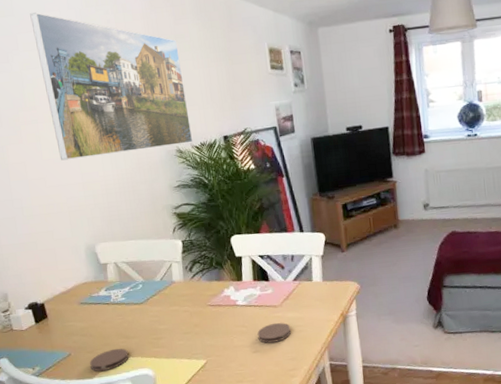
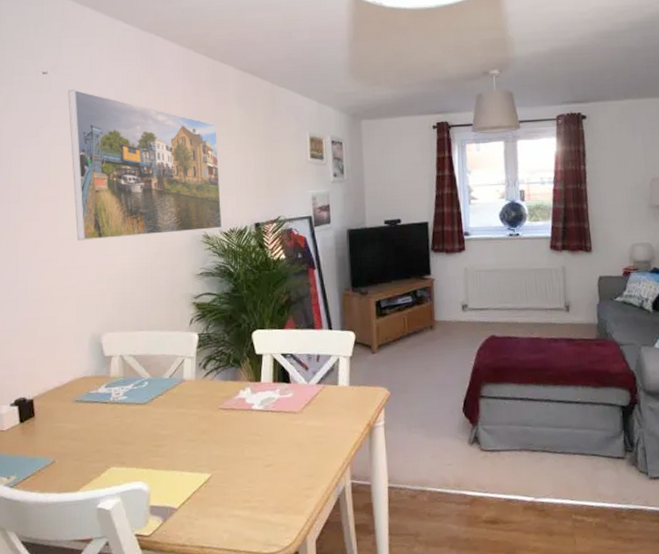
coaster: present [90,348,129,372] -> none [76,456,122,484]
coaster: present [257,323,292,343] -> none [272,432,311,456]

